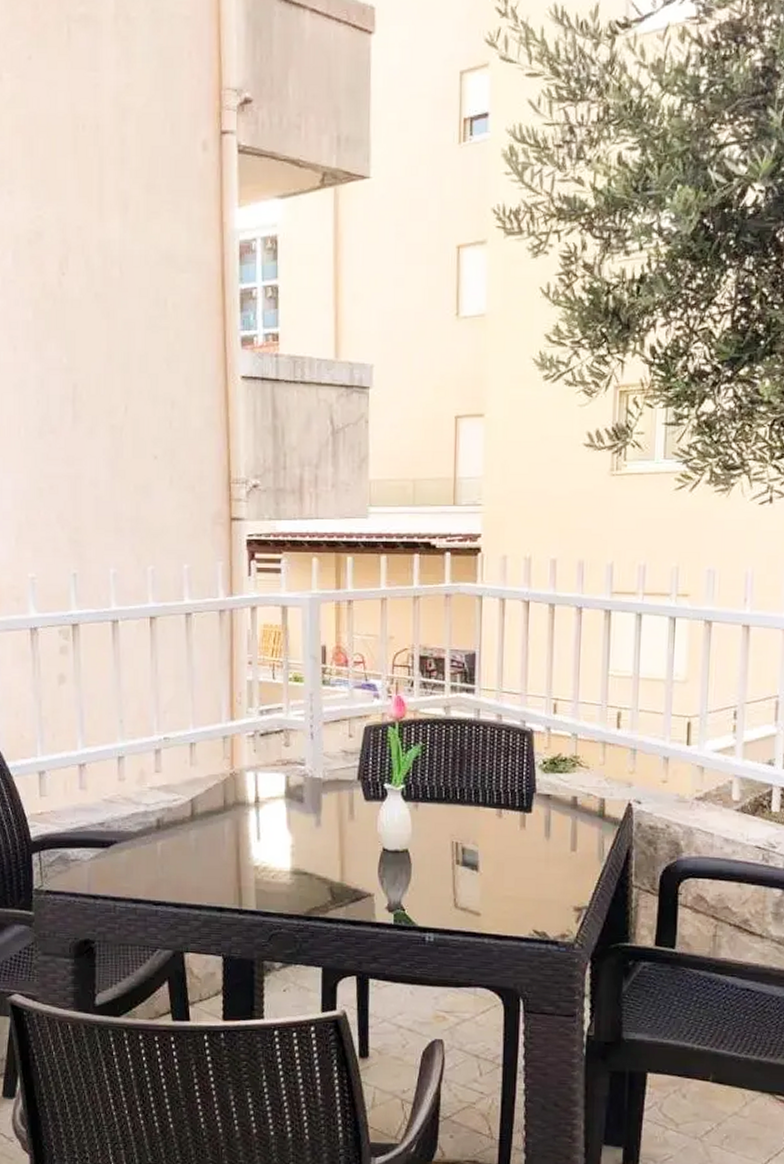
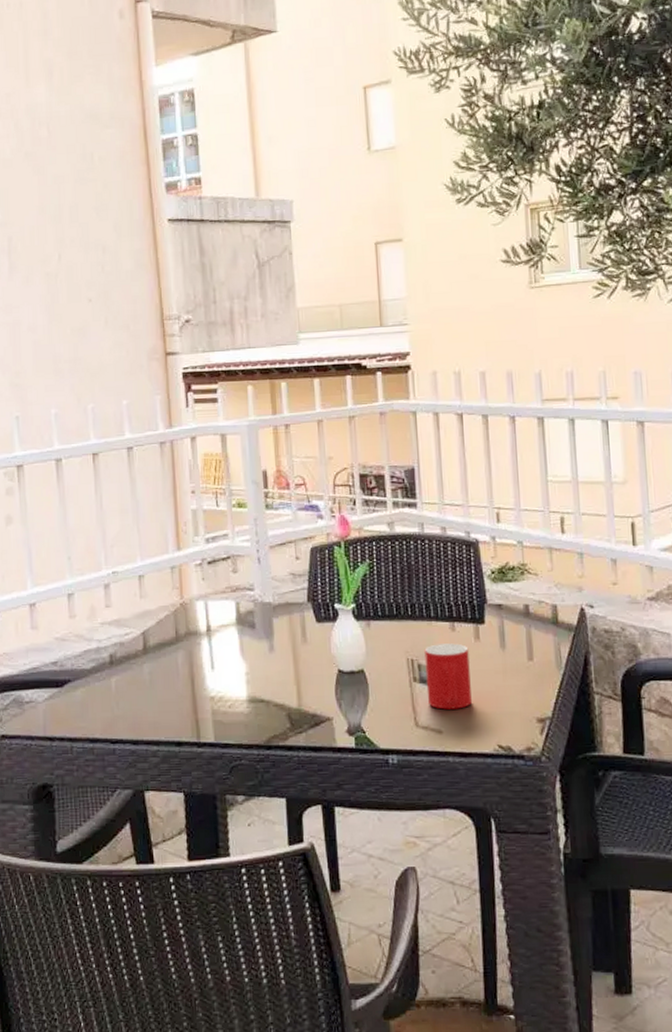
cup: none [468,829,513,894] -> present [424,643,472,710]

